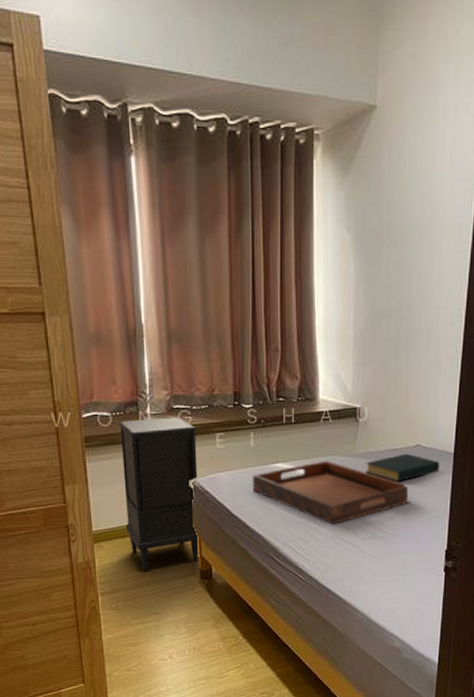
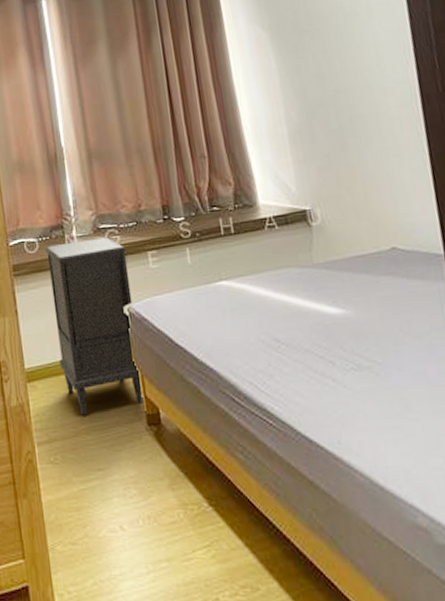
serving tray: present [252,460,409,525] -> none [193,274,396,354]
hardback book: present [366,453,440,482] -> none [330,259,430,296]

